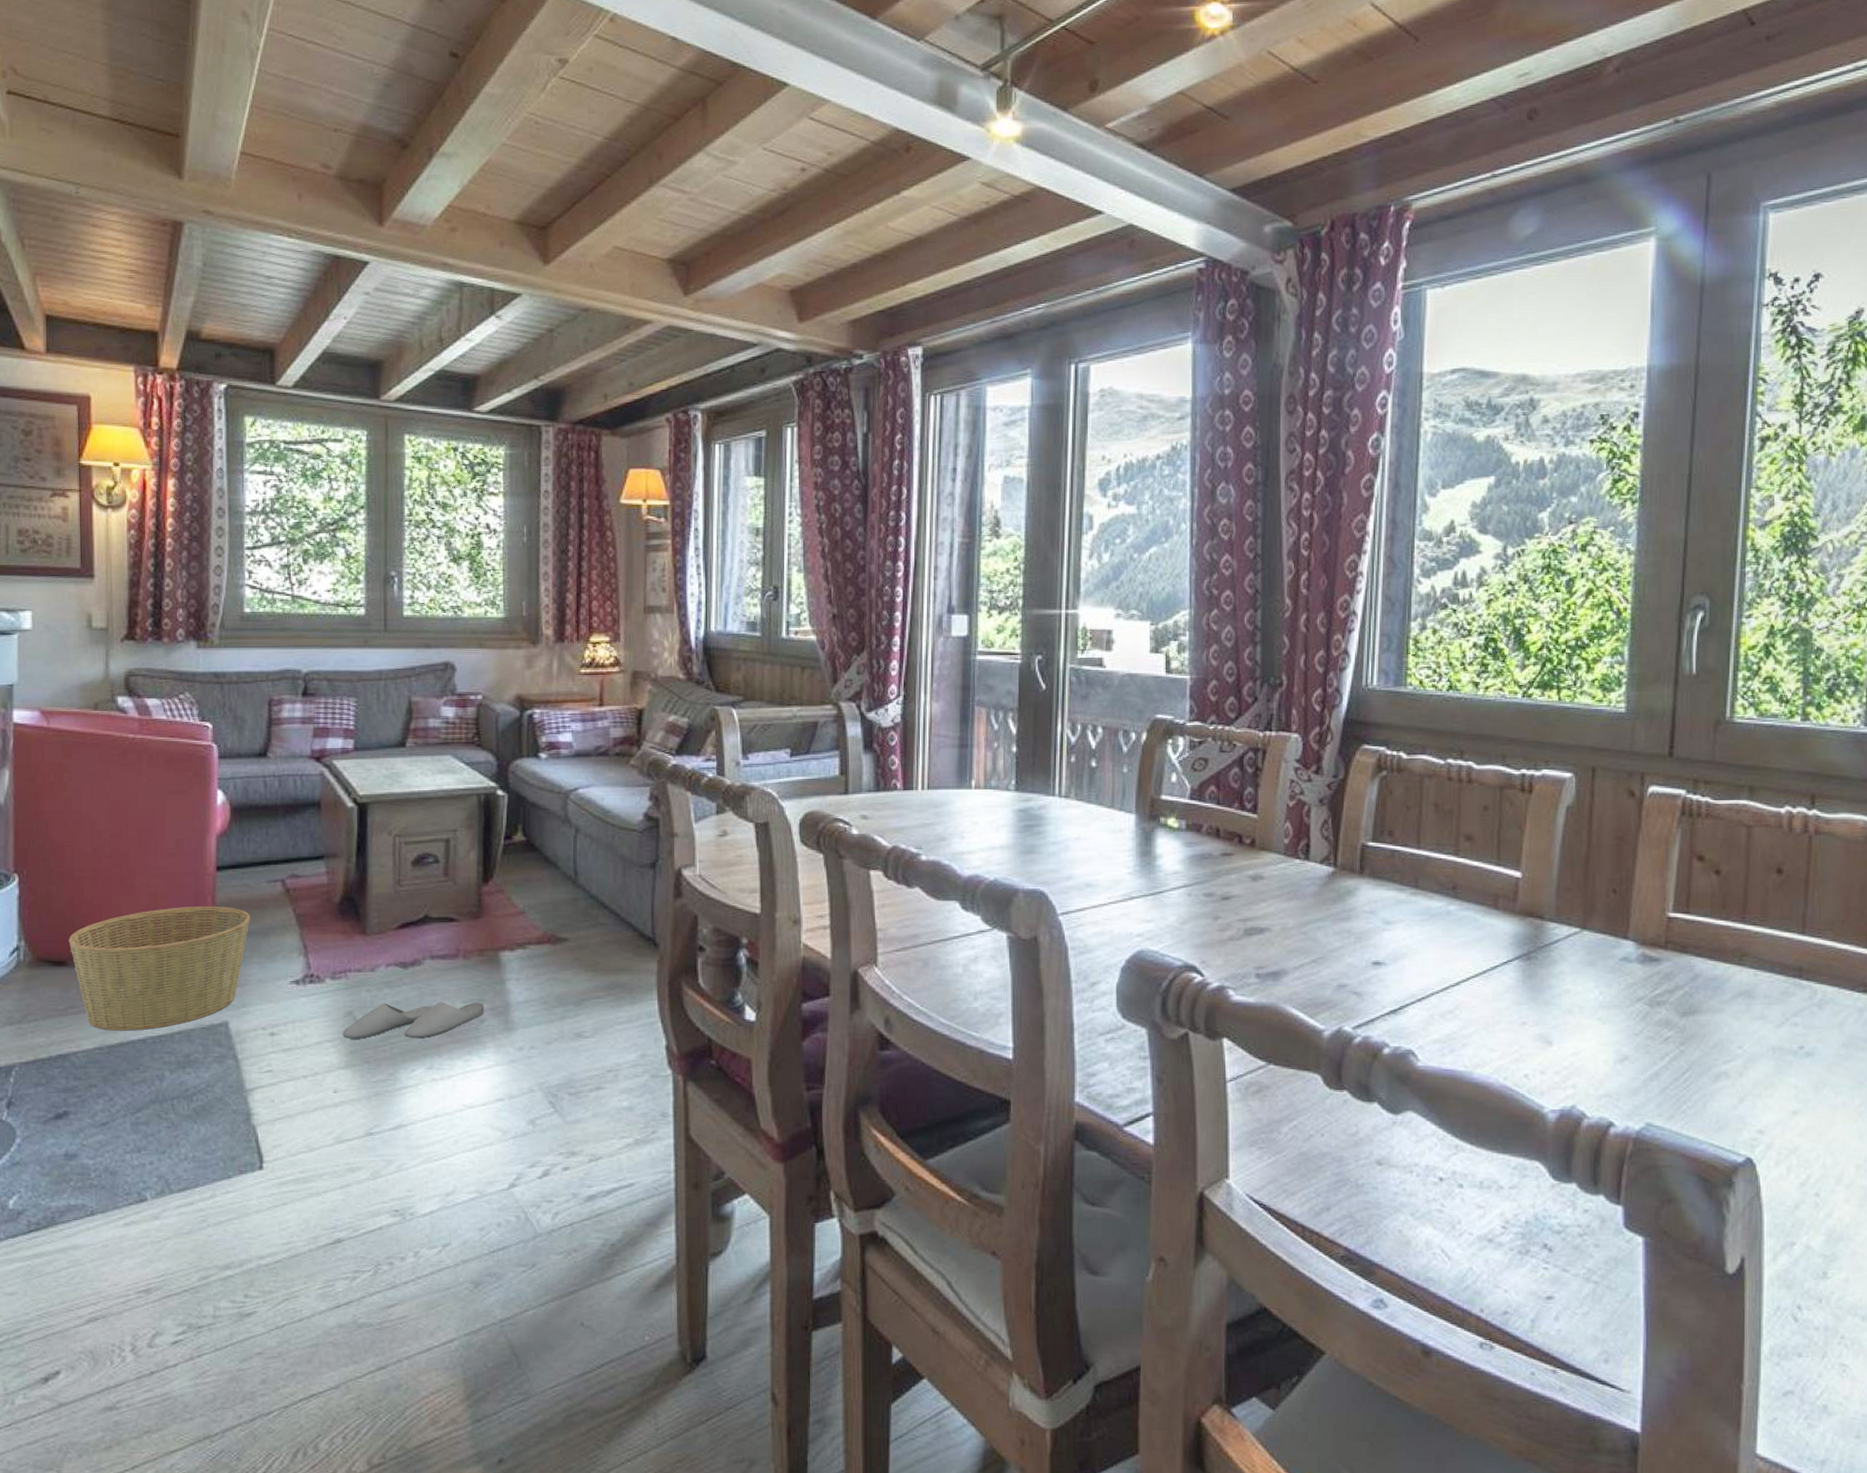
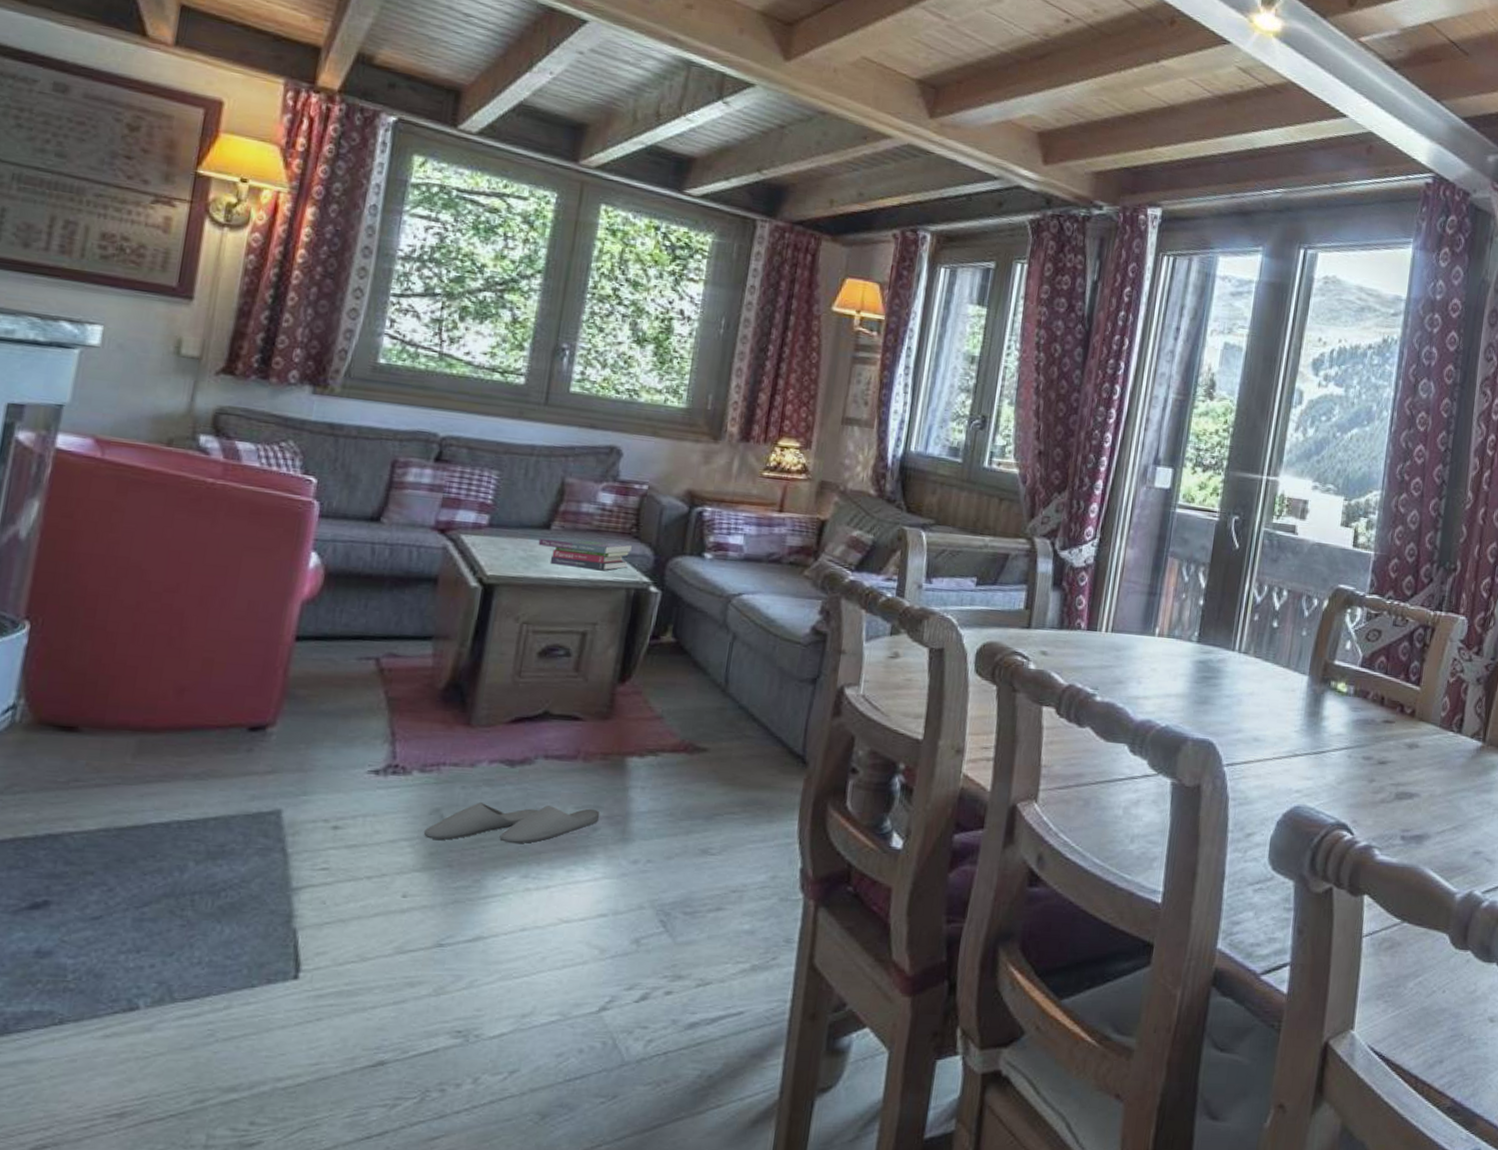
basket: present [68,907,250,1031] -> none [85,677,330,813]
books: none [397,752,476,780] -> present [538,536,632,571]

